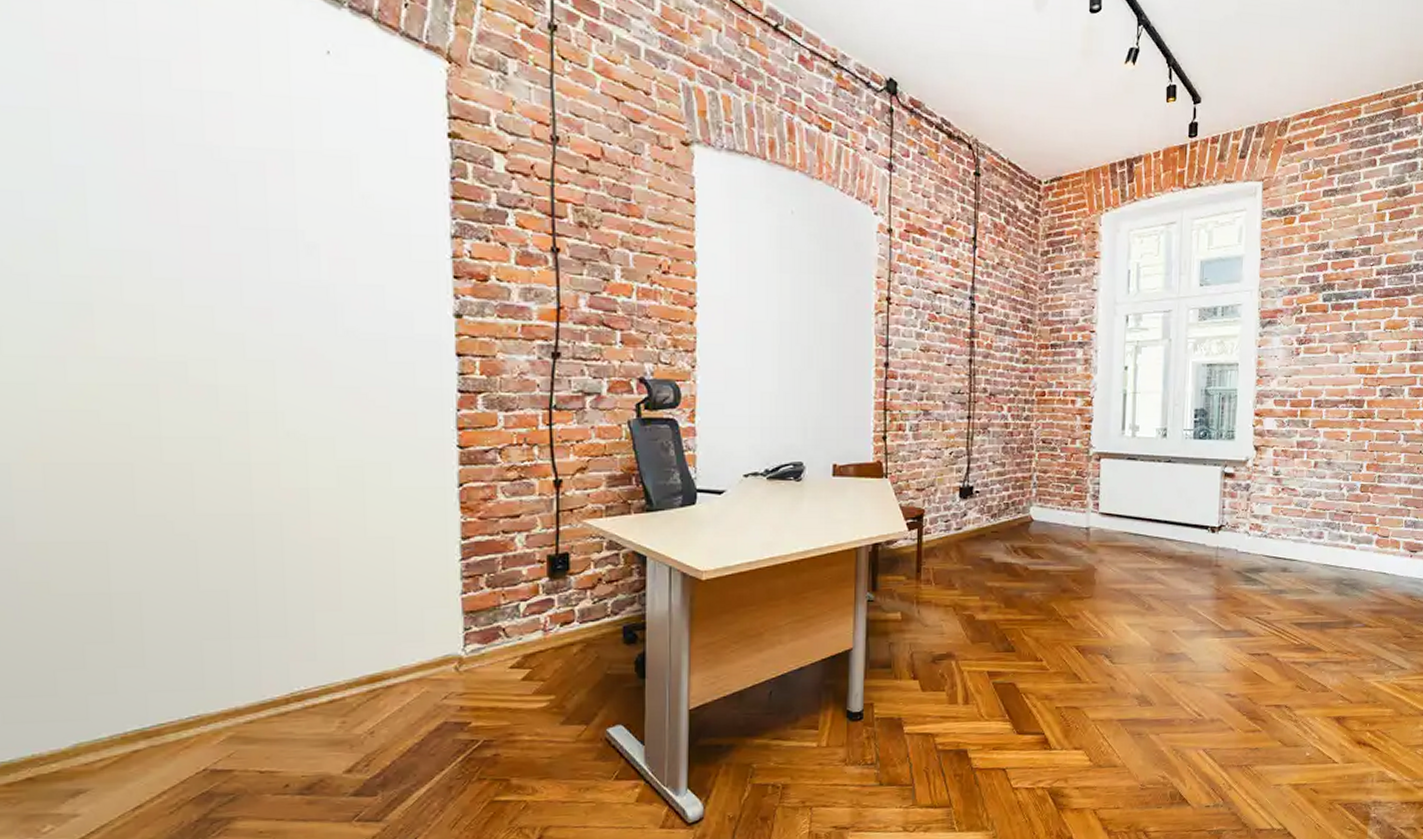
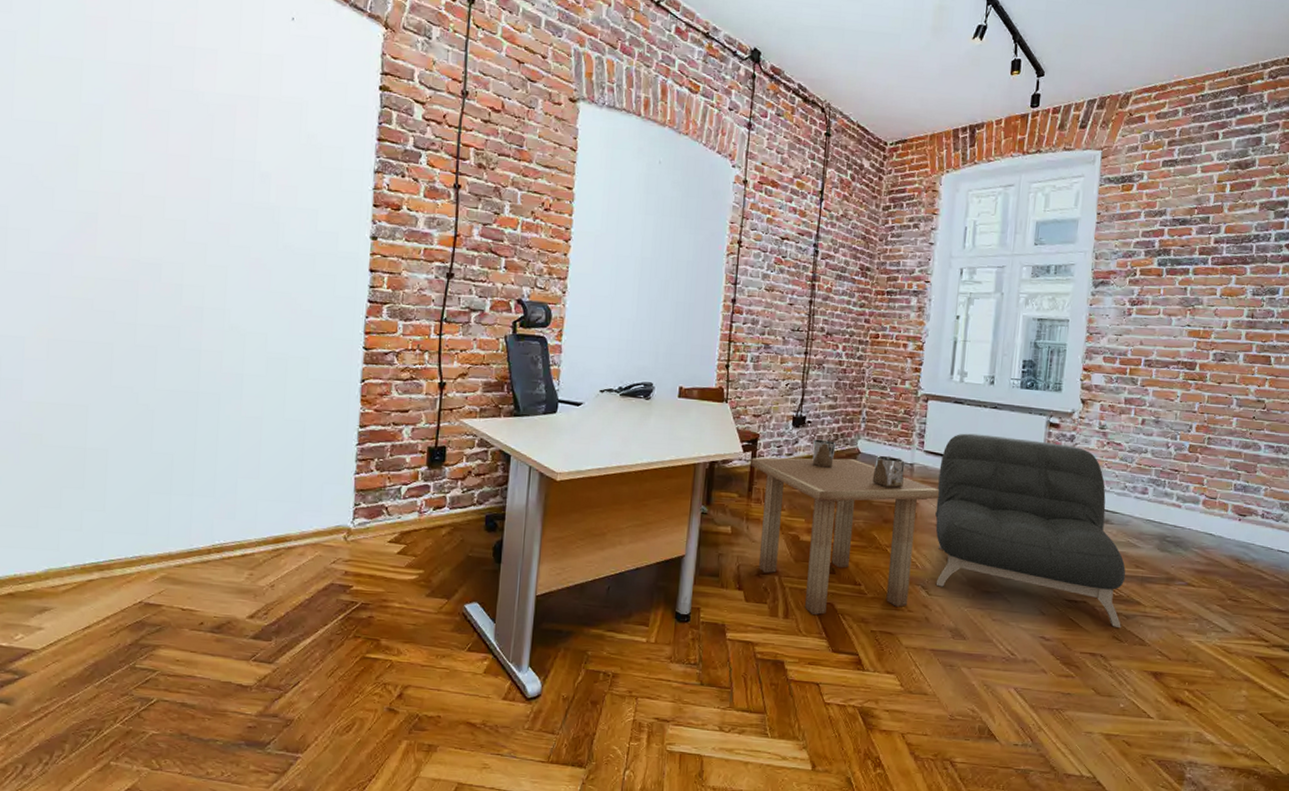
side table: none [917,509,1118,697] -> present [751,439,940,615]
armchair: none [1115,490,1305,677] -> present [935,433,1126,629]

